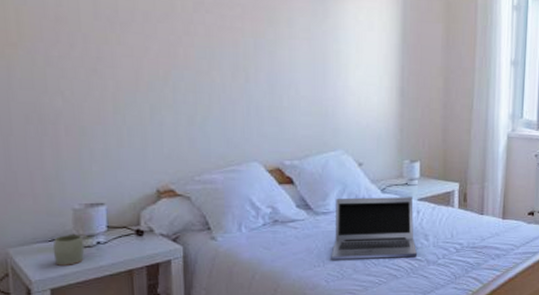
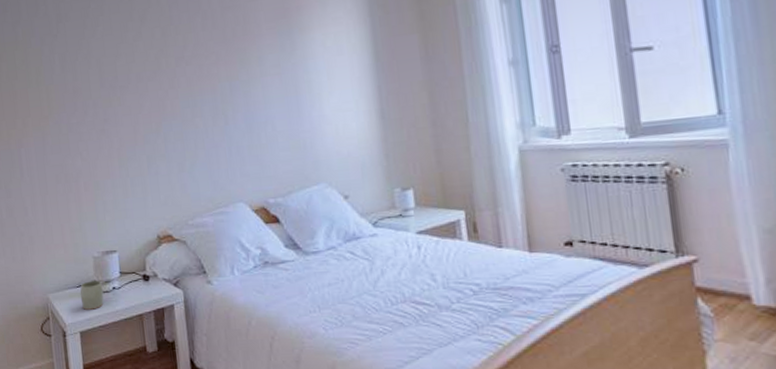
laptop: present [331,197,417,260] -> none [324,230,424,305]

